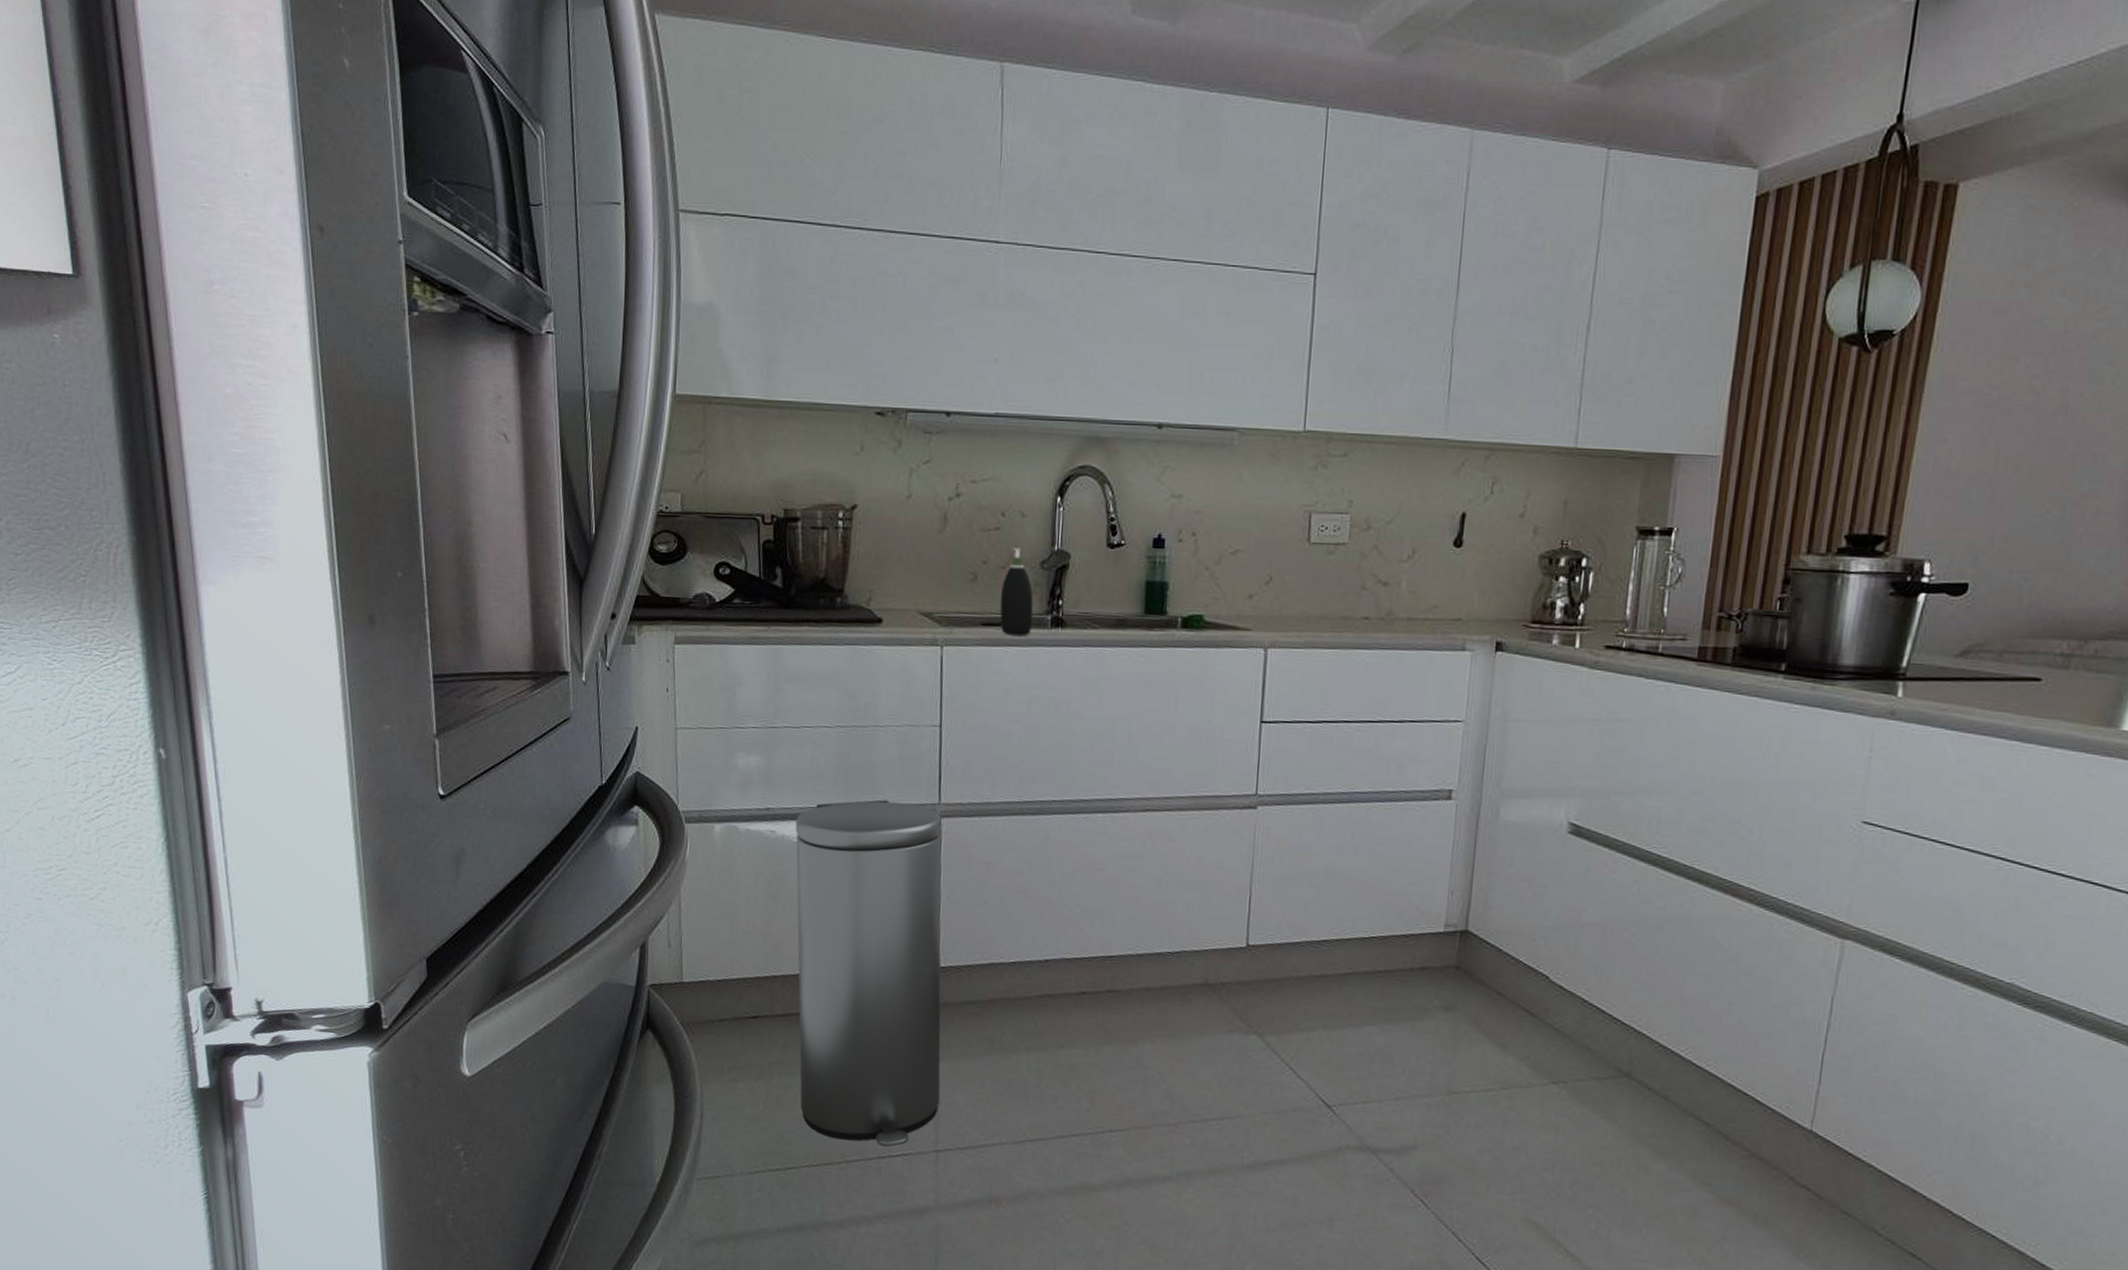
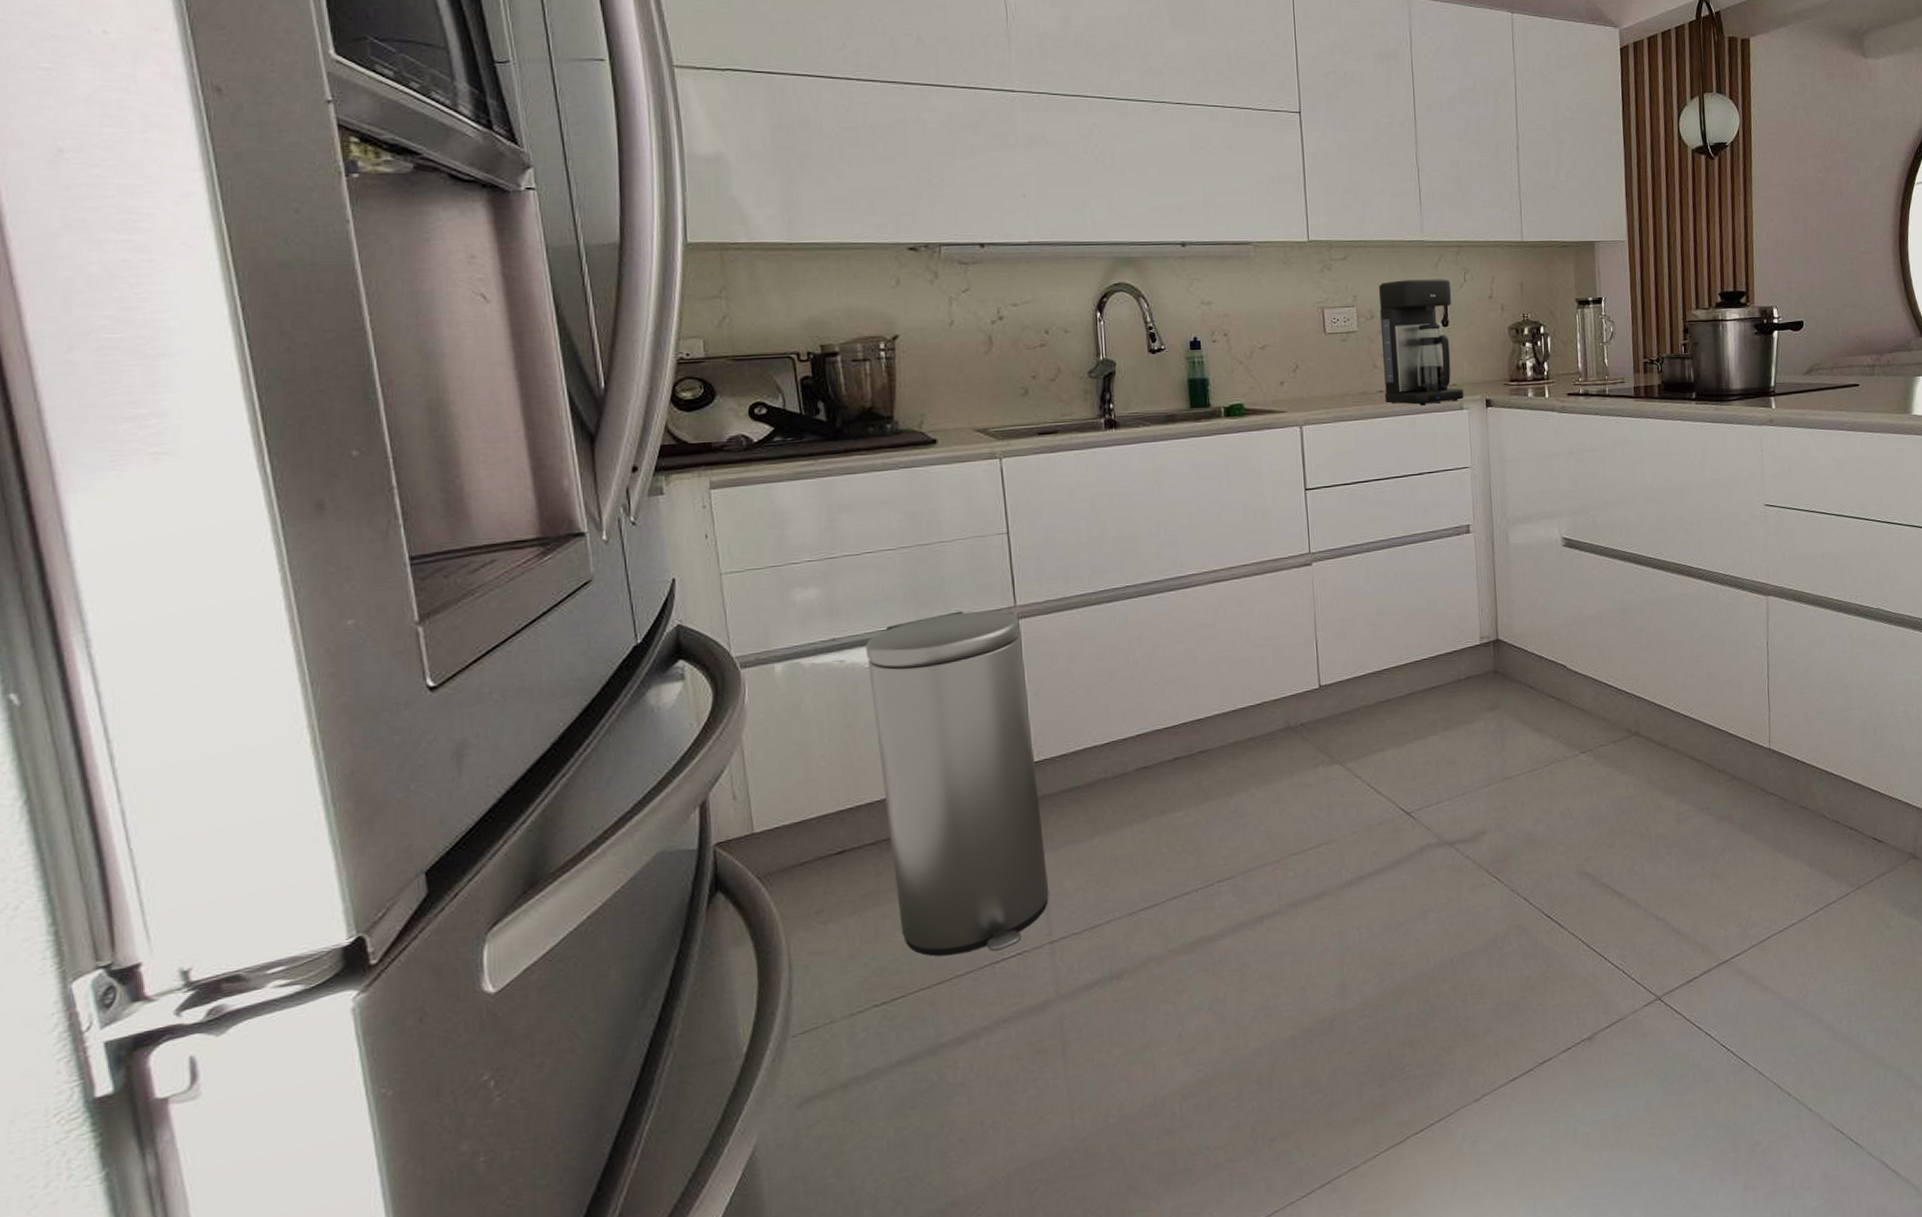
soap dispenser: present [1000,547,1034,637] -> none [1053,360,1087,442]
coffee maker: none [1369,486,1473,640] -> present [1378,279,1464,405]

